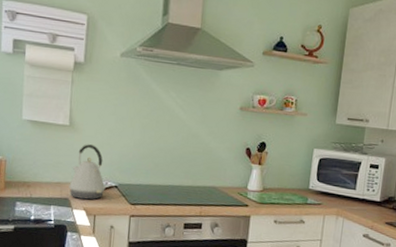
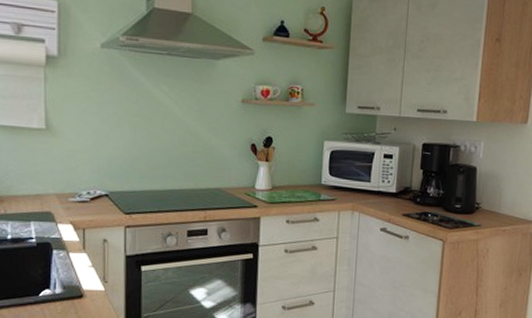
kettle: present [69,144,106,200] -> none [50,149,94,212]

